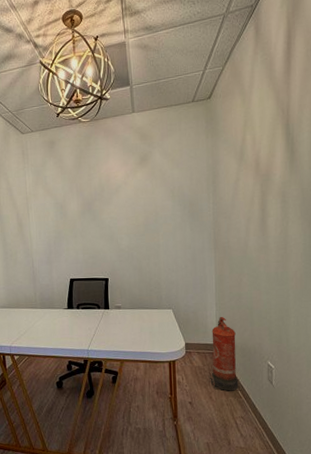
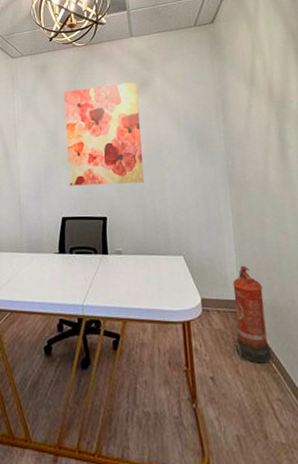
wall art: none [70,157,141,252] -> present [64,82,144,186]

